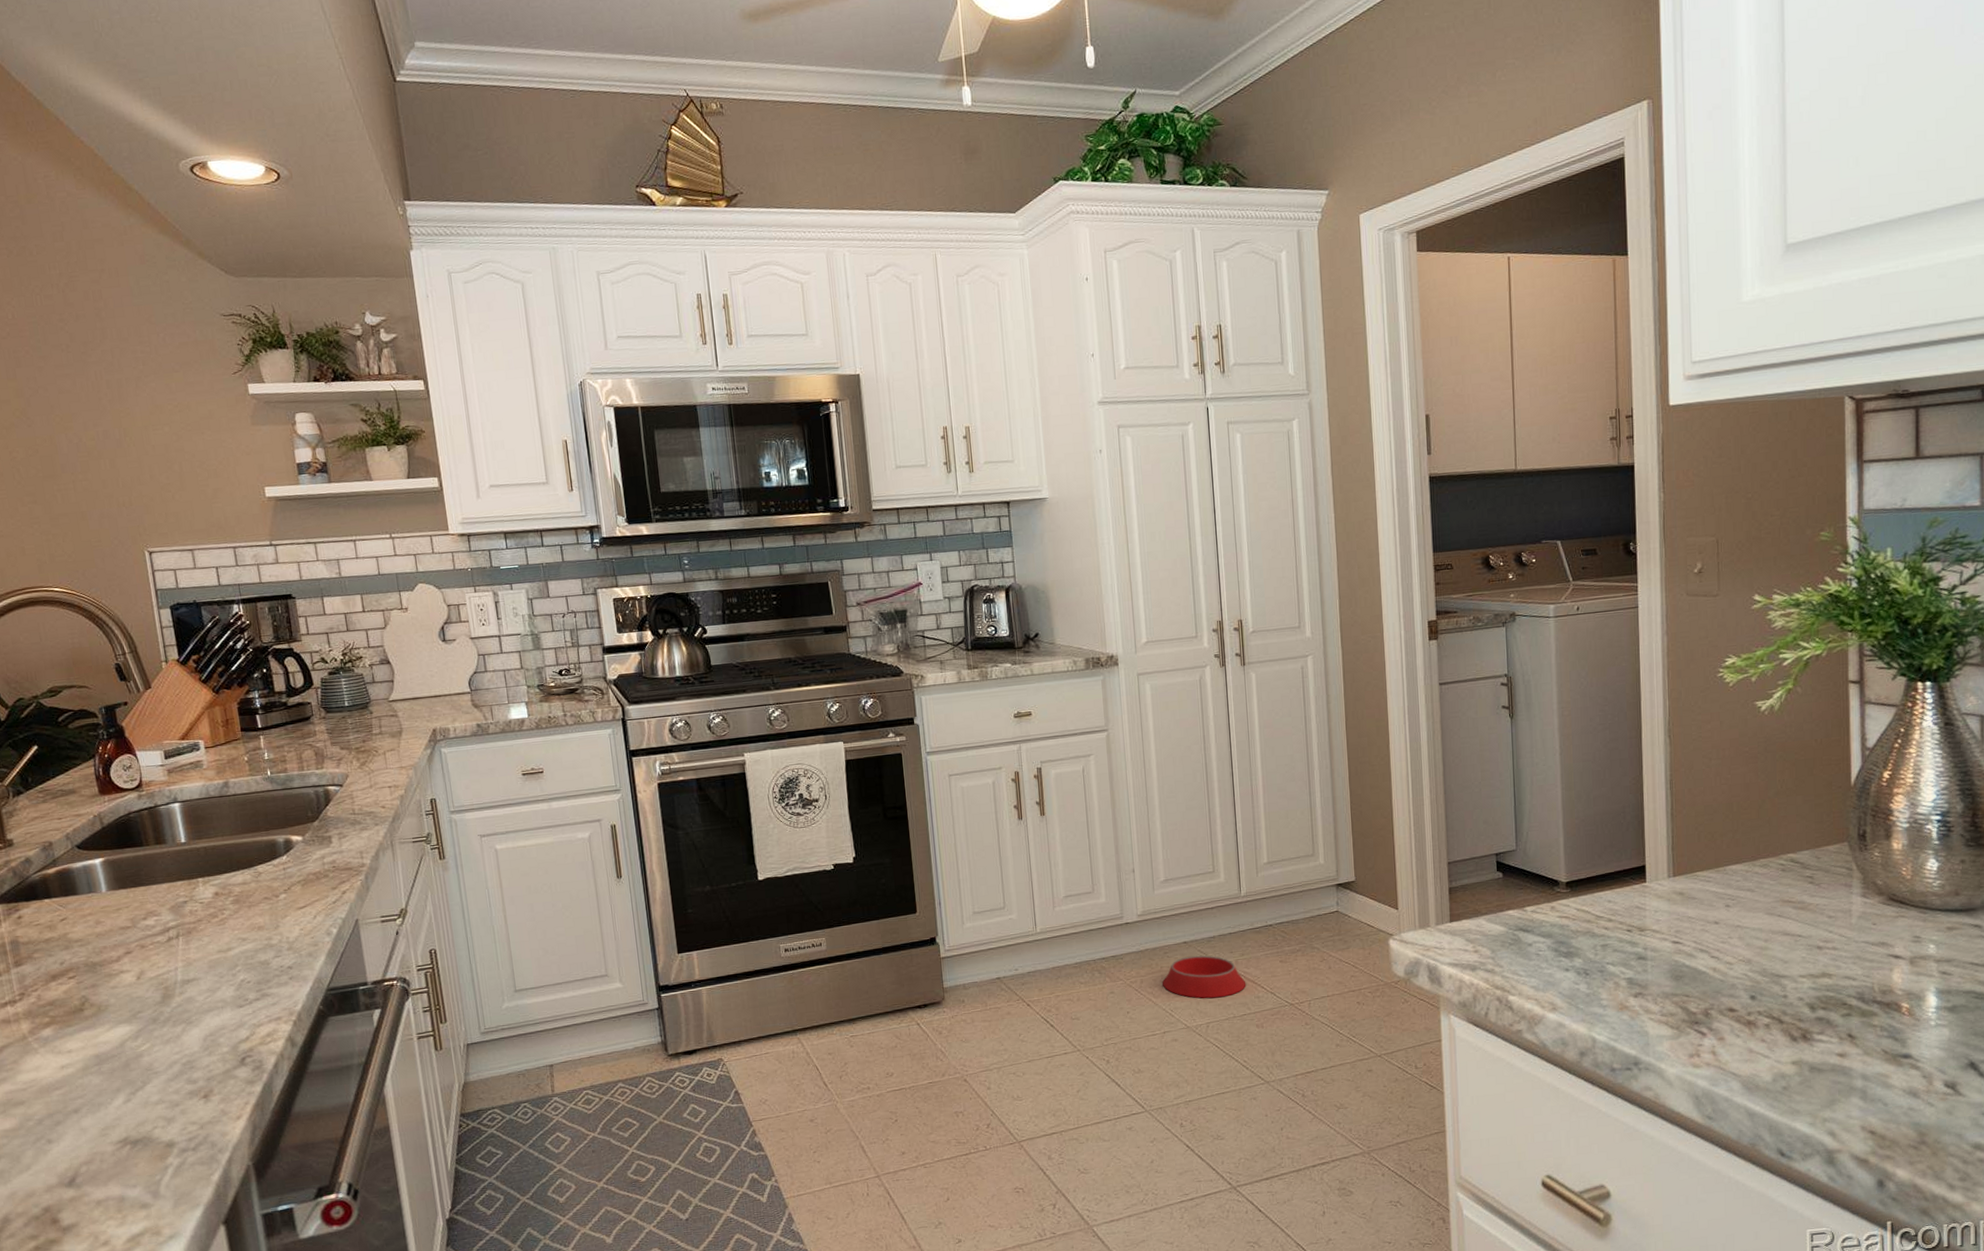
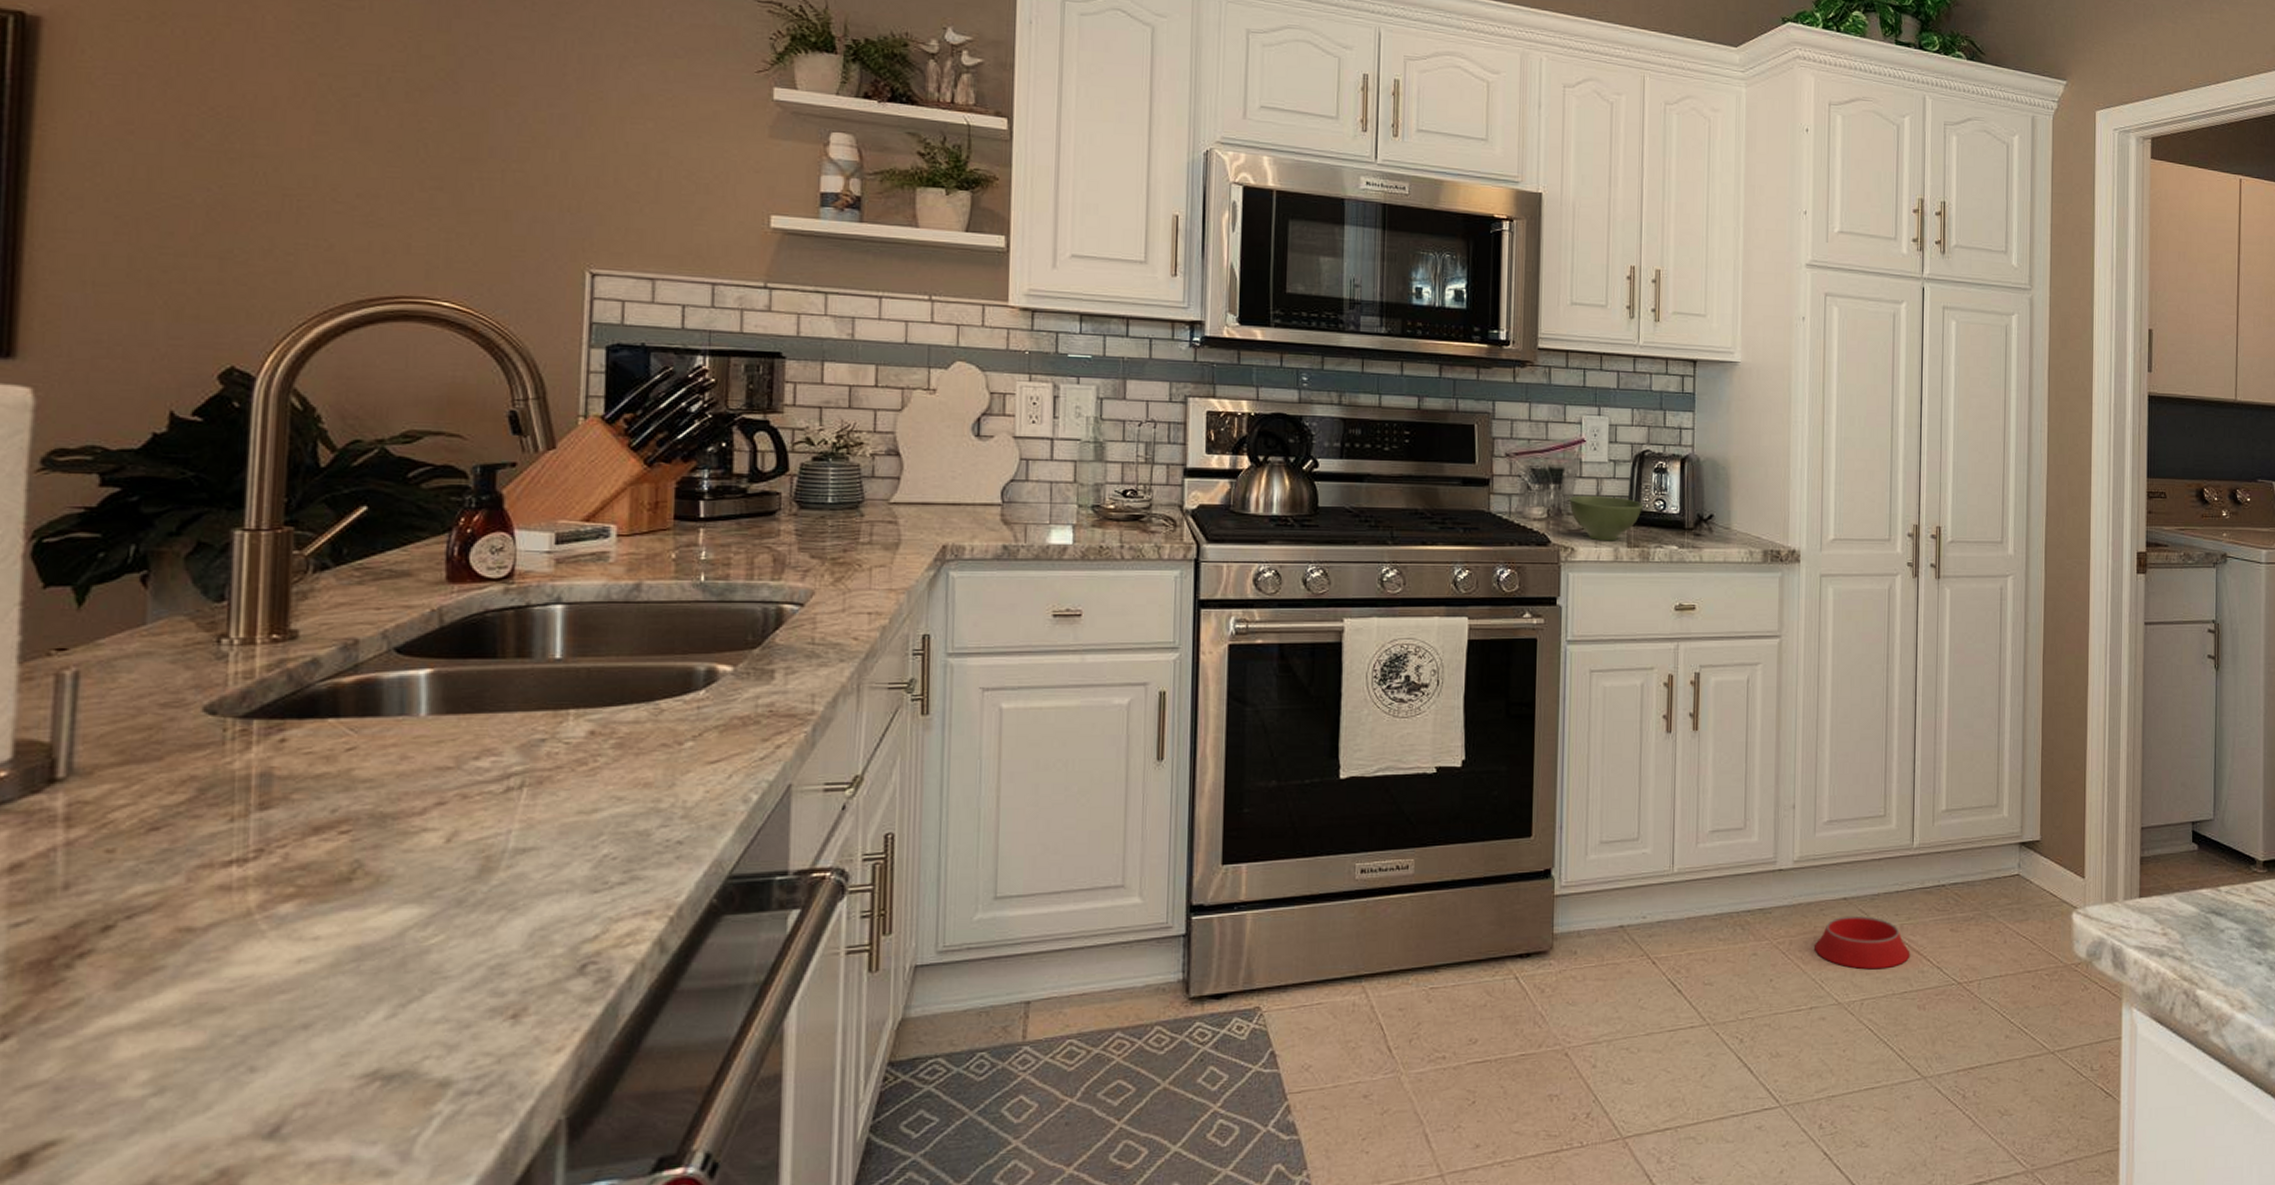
bowl: none [914,628,978,667] -> present [1569,495,1644,541]

